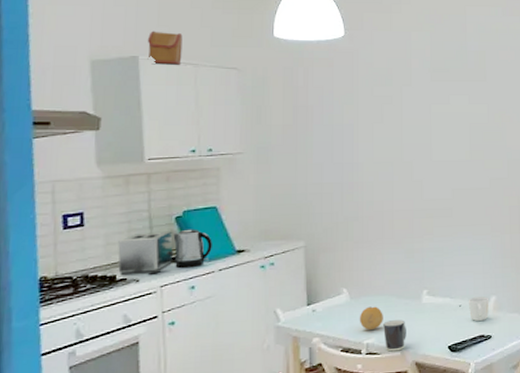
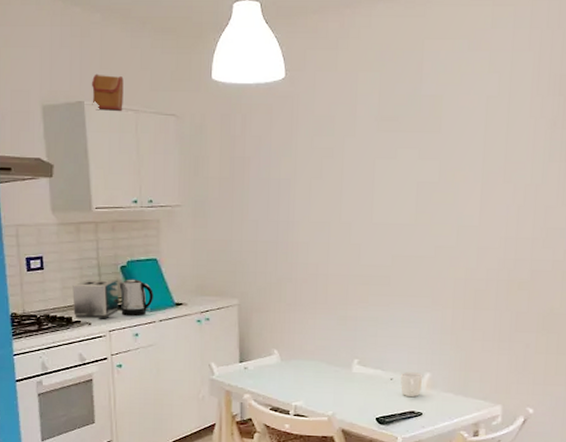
fruit: present [359,306,383,330] -> none [288,370,312,393]
mug: present [383,320,406,352] -> none [312,386,335,416]

